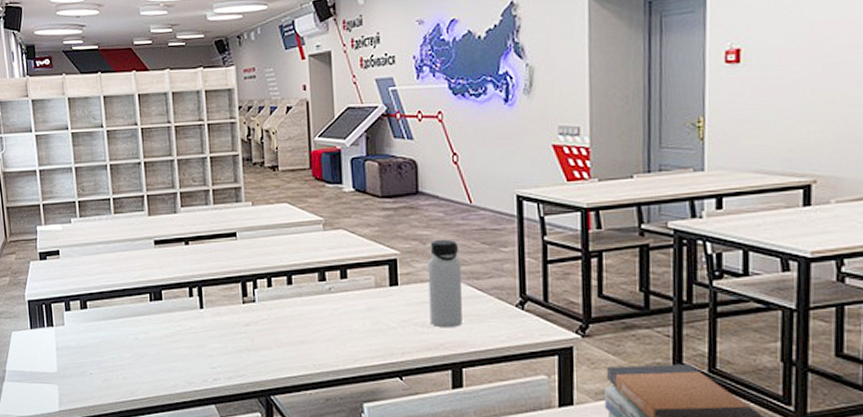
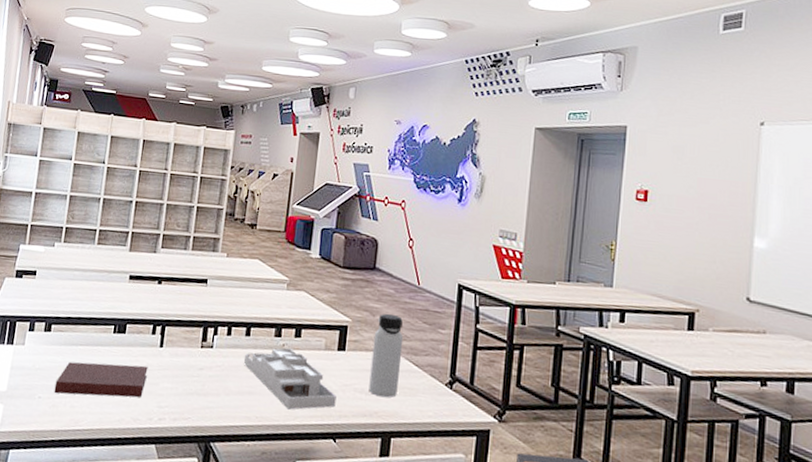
notebook: none [103,329,193,368] -> present [54,361,148,398]
desk organizer: none [289,292,396,353] -> present [243,348,337,410]

